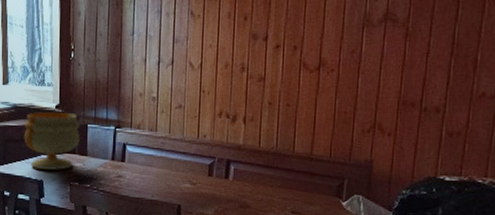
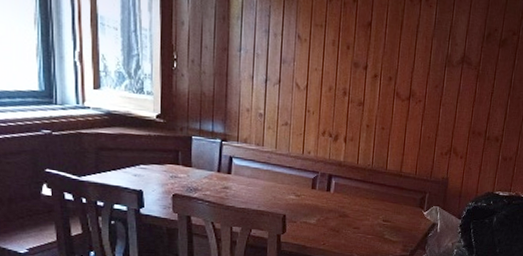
footed bowl: present [24,112,80,170] -> none [119,120,184,181]

